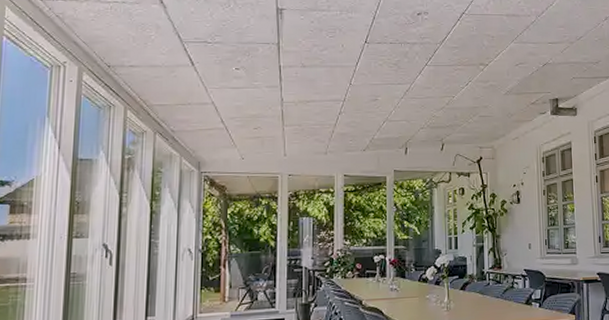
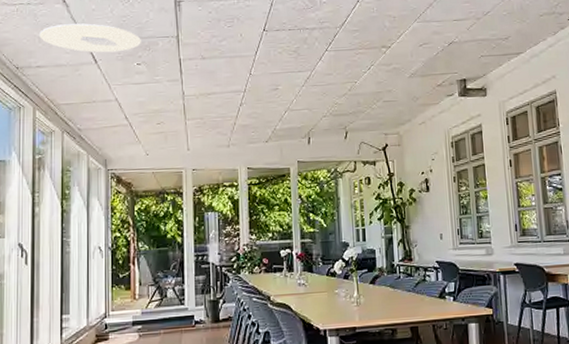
ceiling light: none [134,25,241,56] -> present [39,23,141,53]

